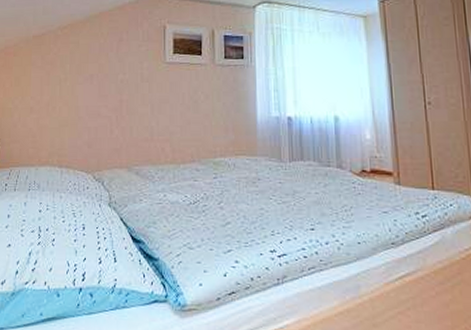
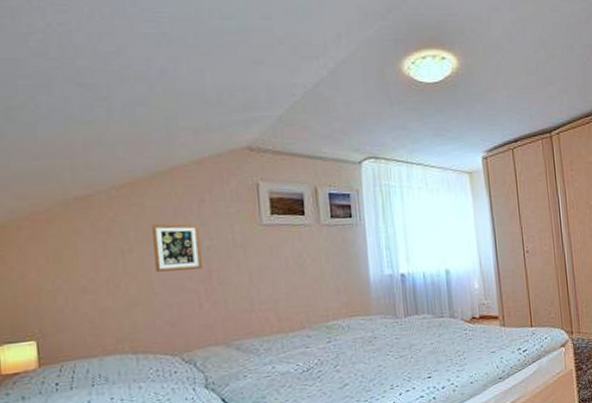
picture frame: none [81,58,117,100] -> present [152,223,204,272]

